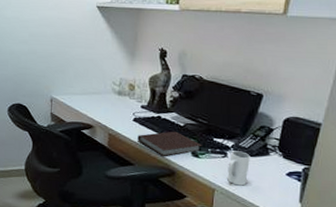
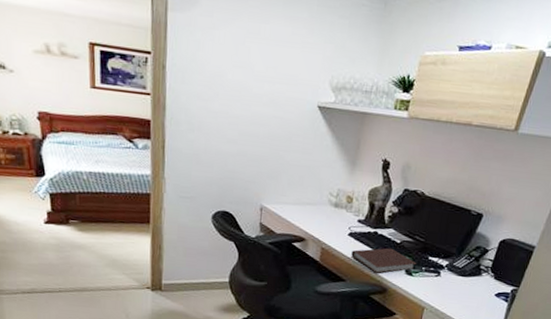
mug: present [227,151,250,186] -> none [438,270,463,305]

